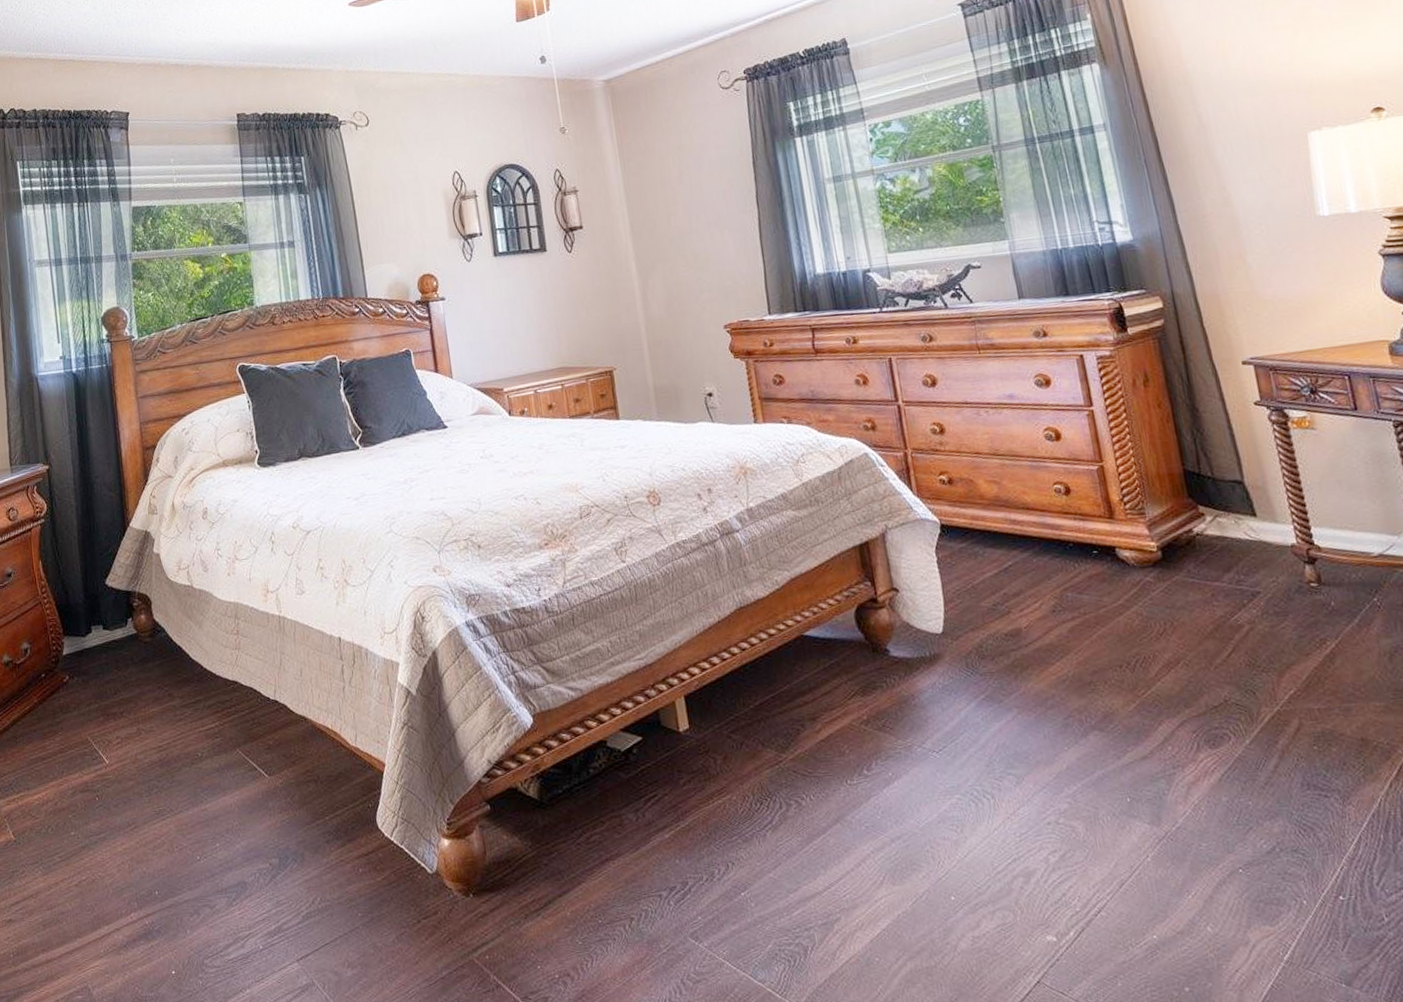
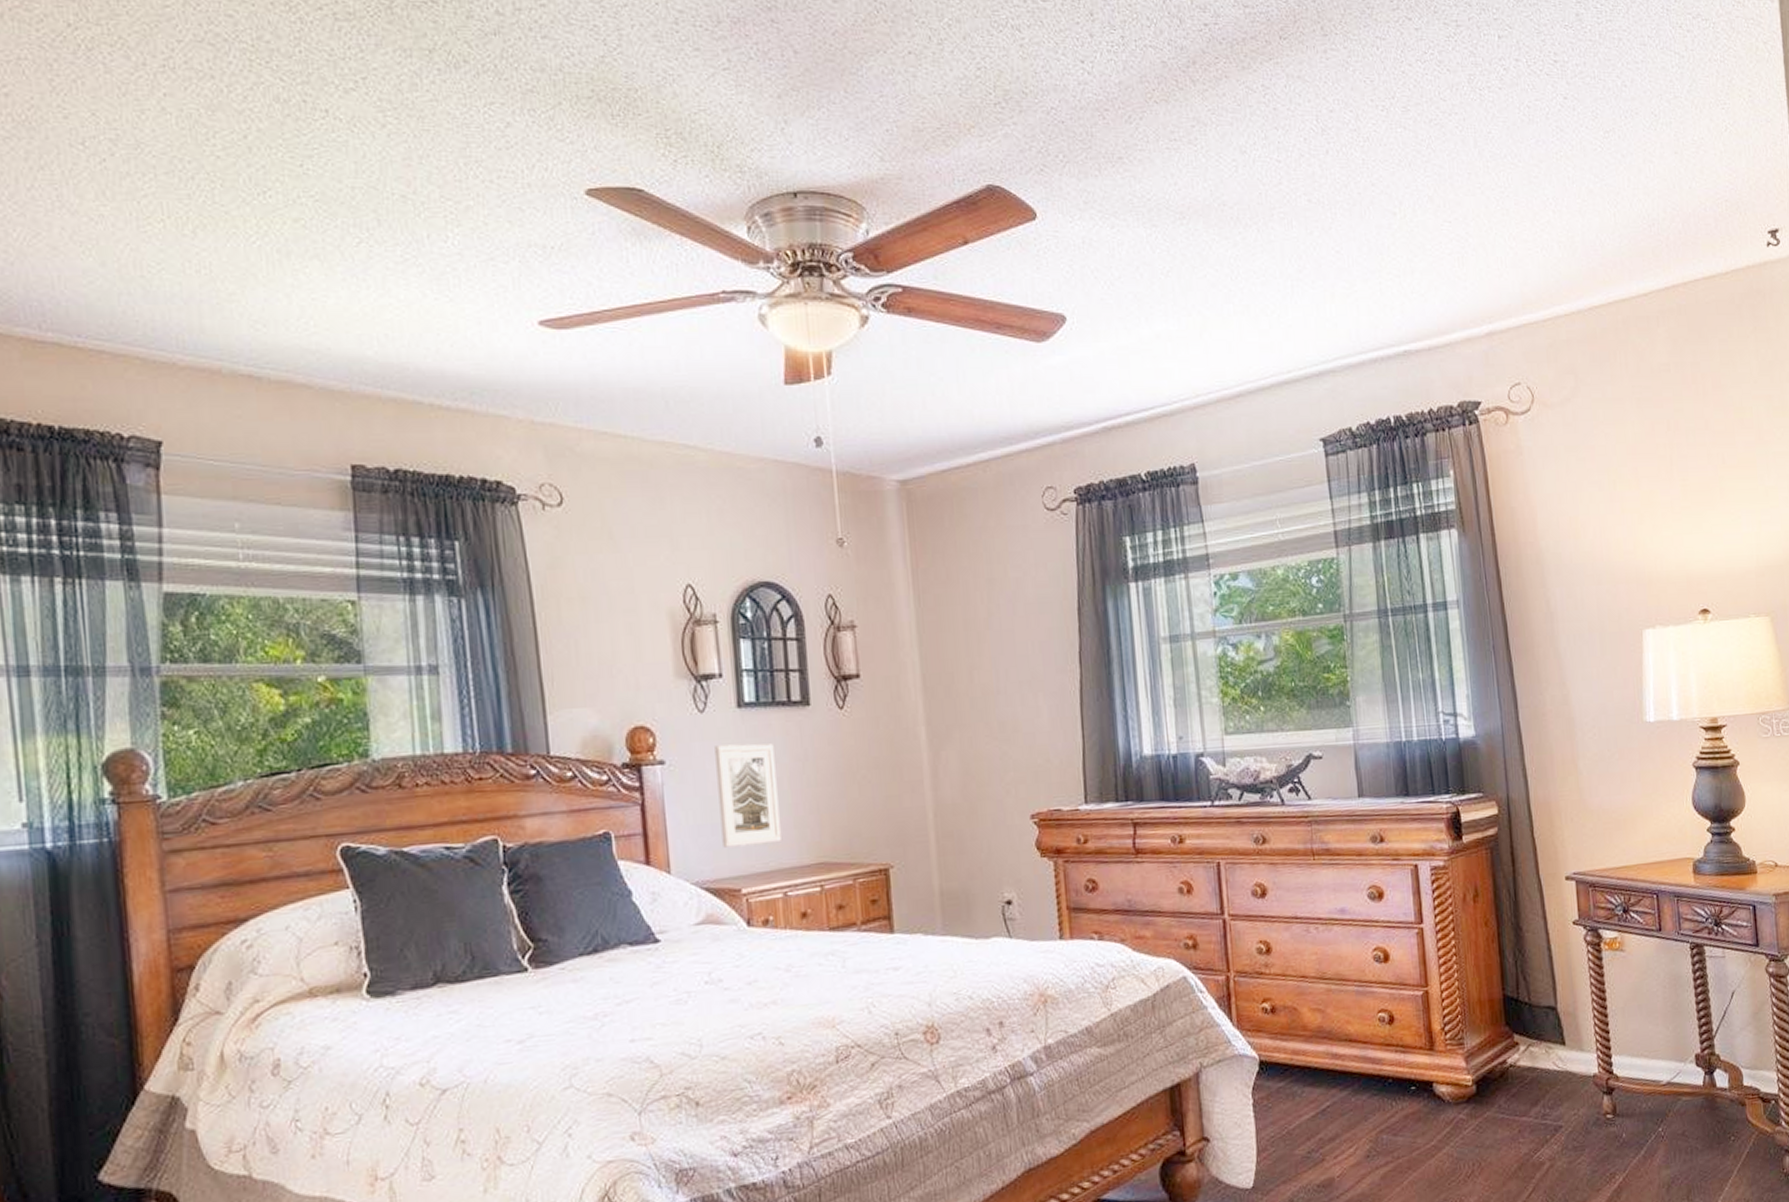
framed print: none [479,281,531,358] -> present [715,743,781,848]

